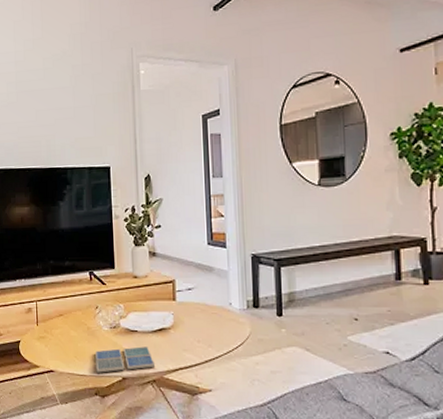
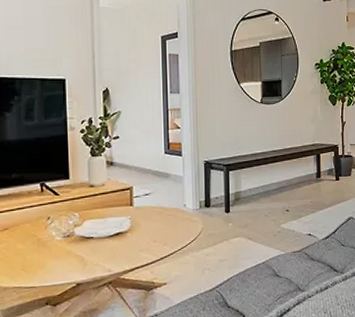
drink coaster: present [95,346,156,373] -> none [46,251,112,283]

